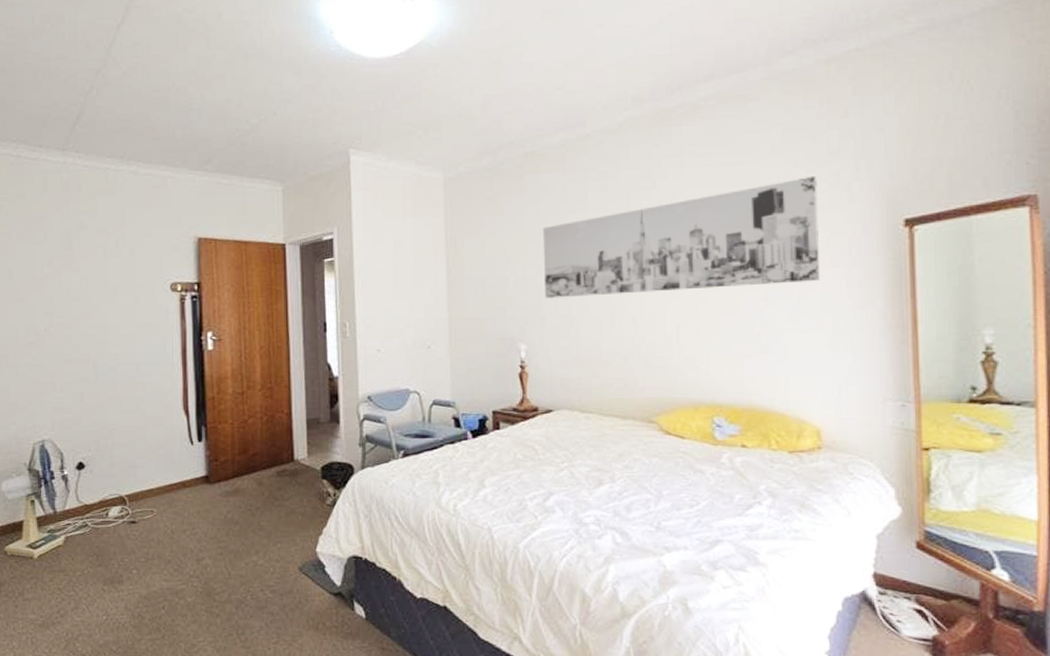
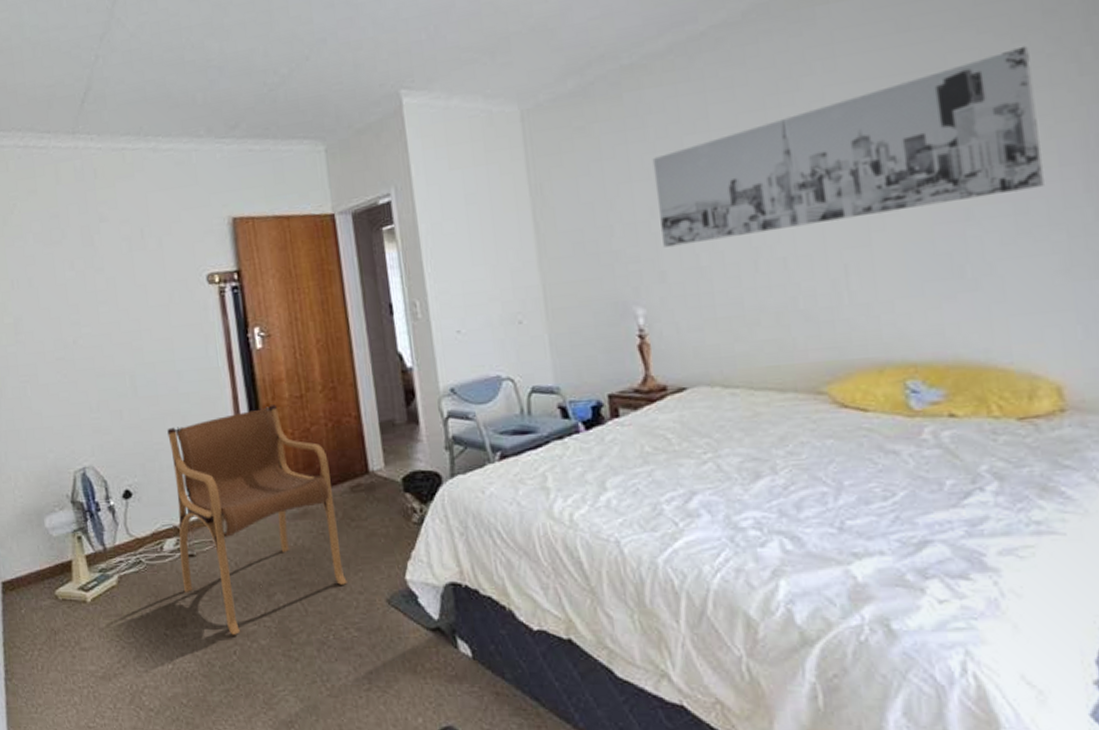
armchair: none [122,398,267,592] -> present [167,404,347,635]

